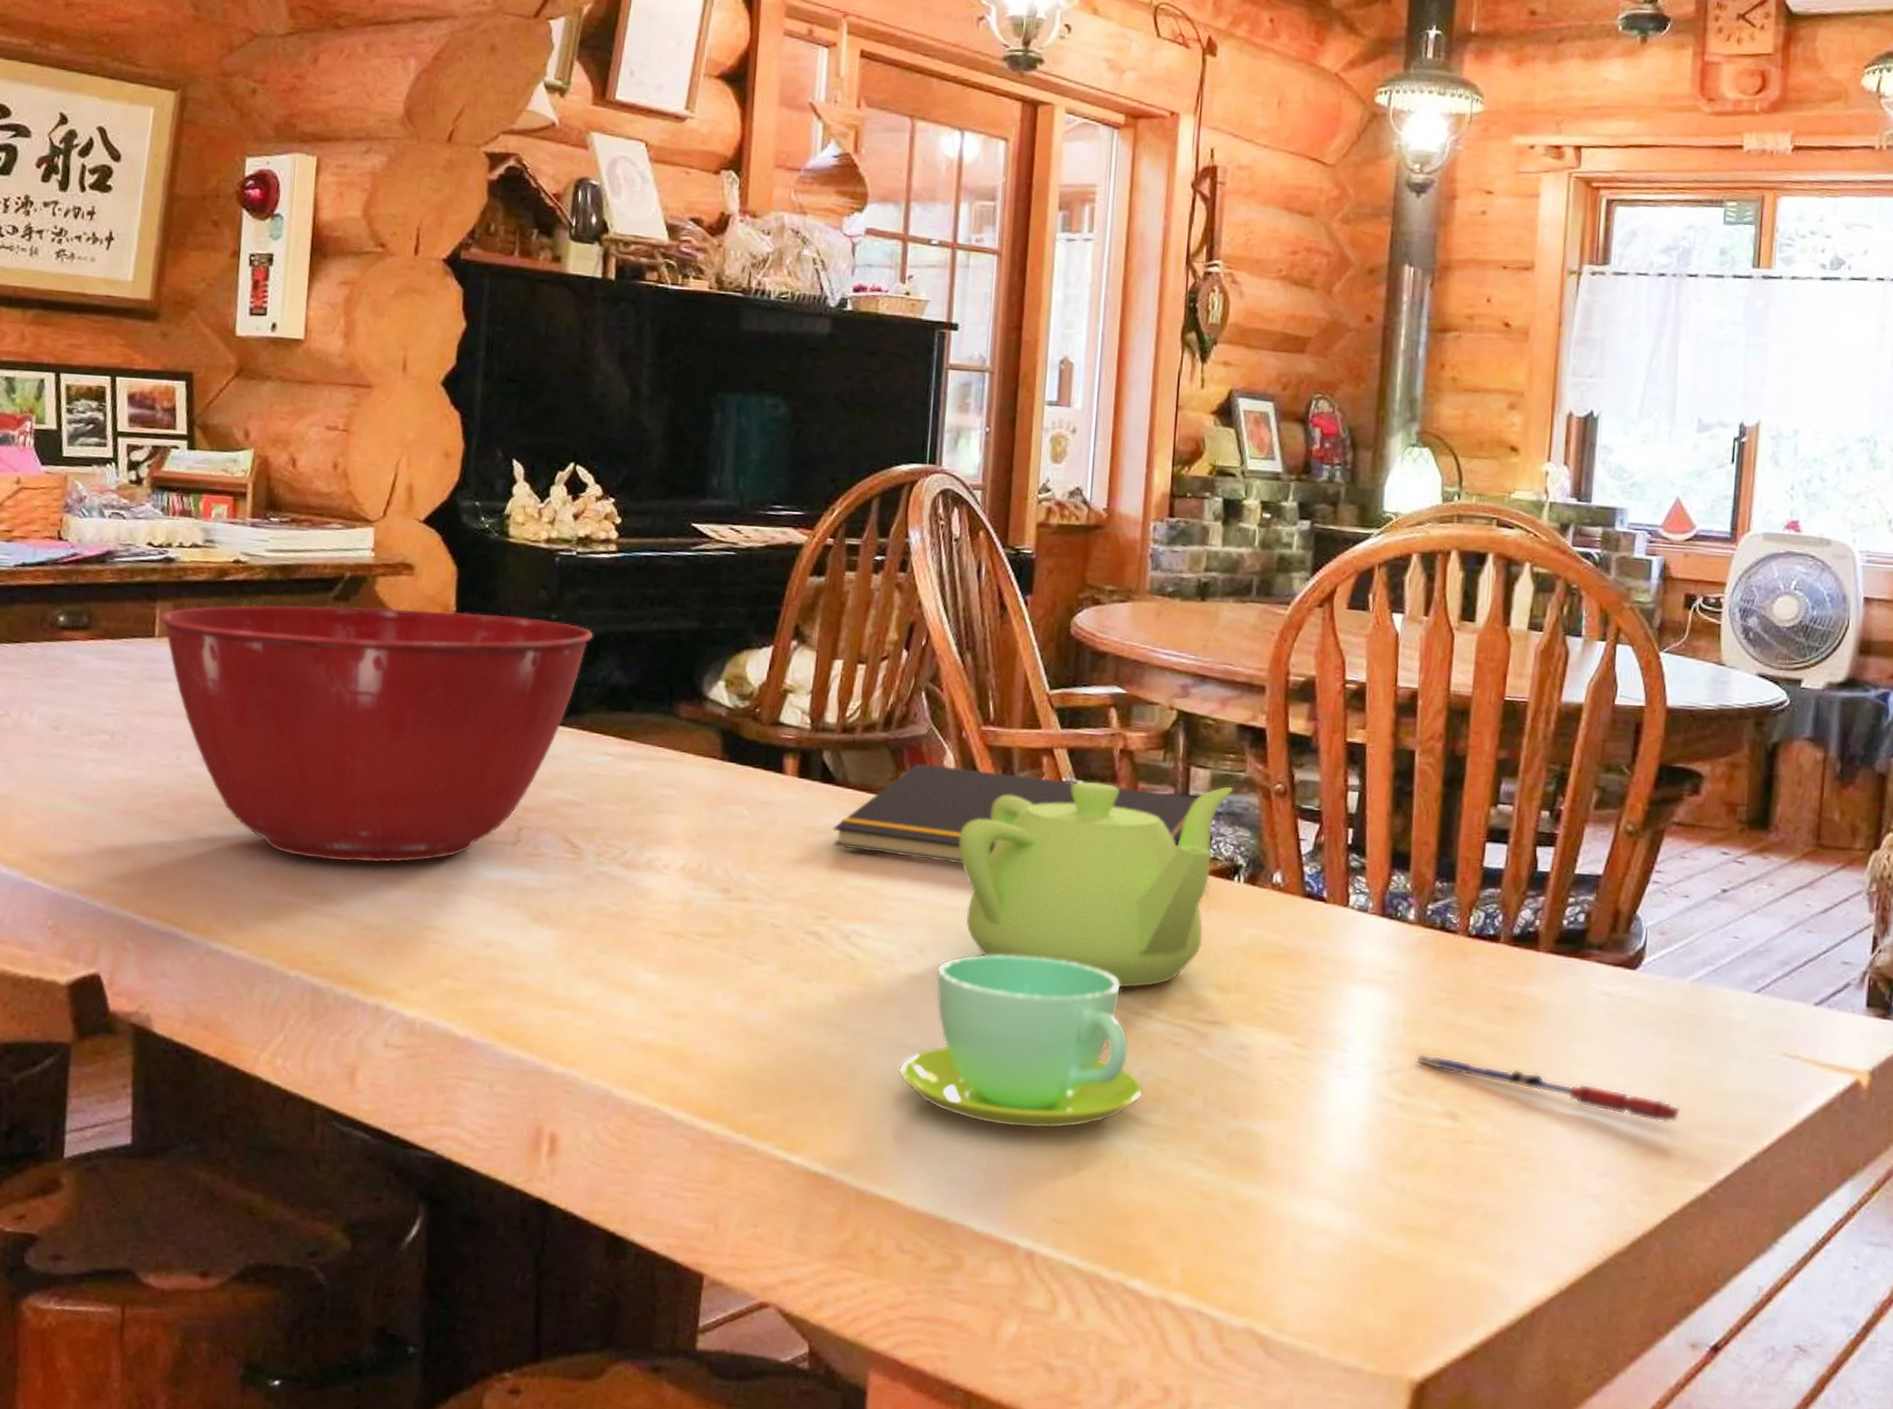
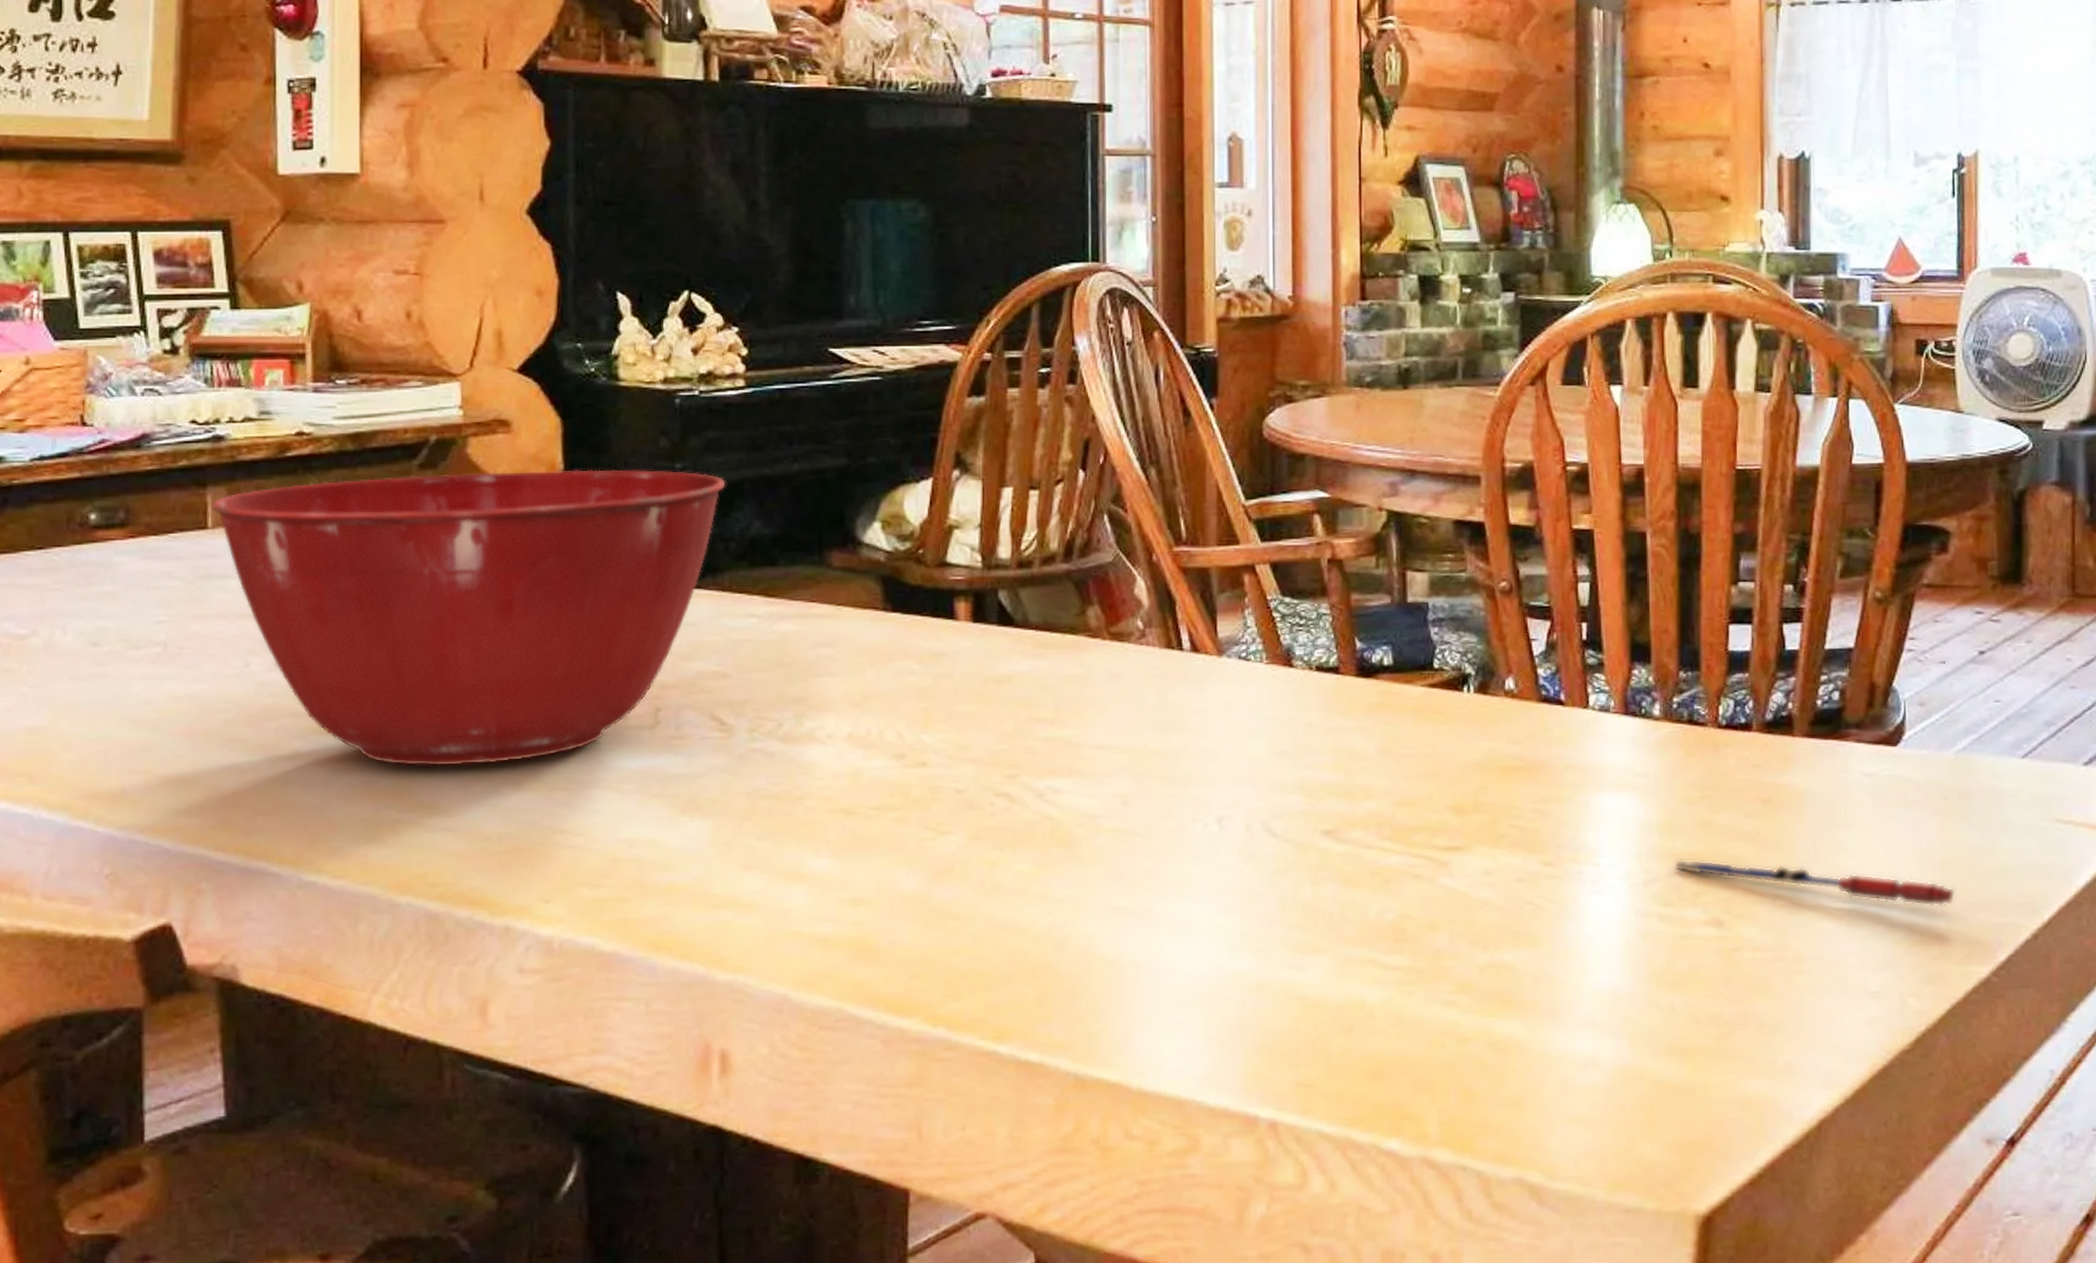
notepad: present [833,763,1198,864] -> none [1016,594,1417,702]
cup: present [898,953,1144,1129] -> none [1111,796,1384,987]
teapot: present [959,781,1233,988] -> none [1159,589,1455,821]

